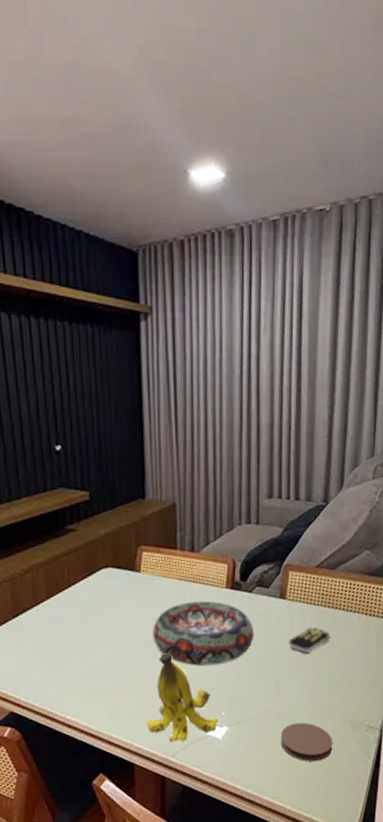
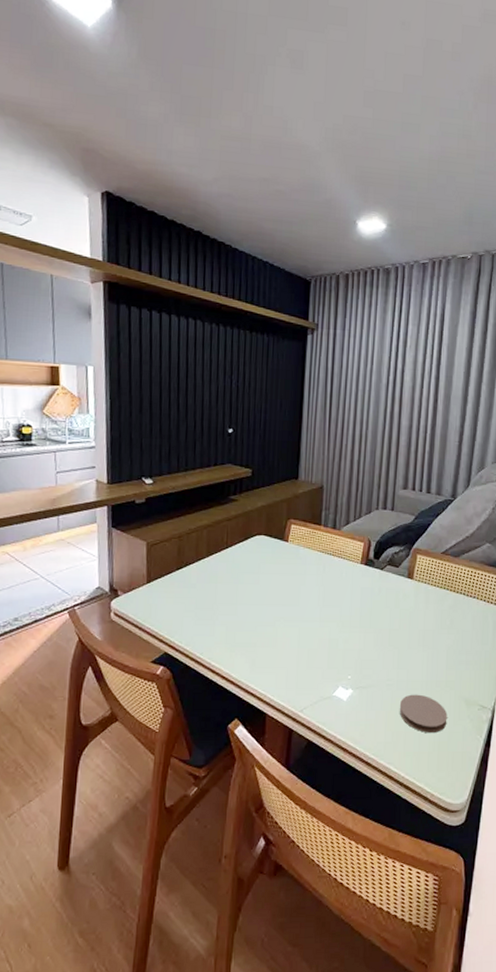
banana: present [146,653,218,742] -> none [280,616,344,699]
decorative bowl: present [152,601,254,667] -> none [293,572,383,632]
remote control: present [288,626,330,652] -> none [413,607,450,629]

